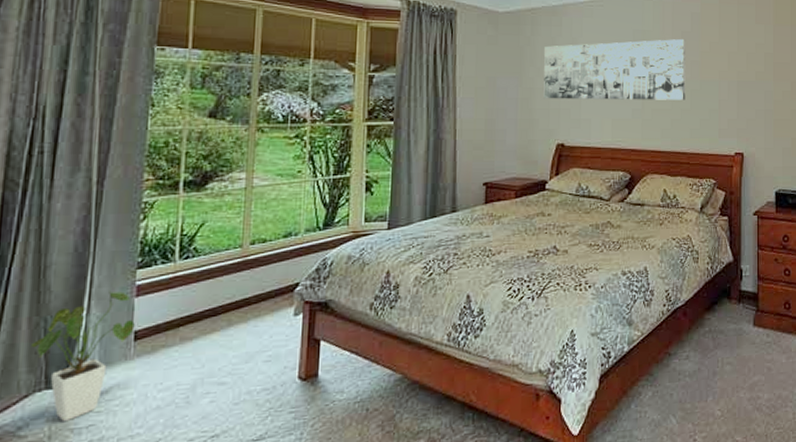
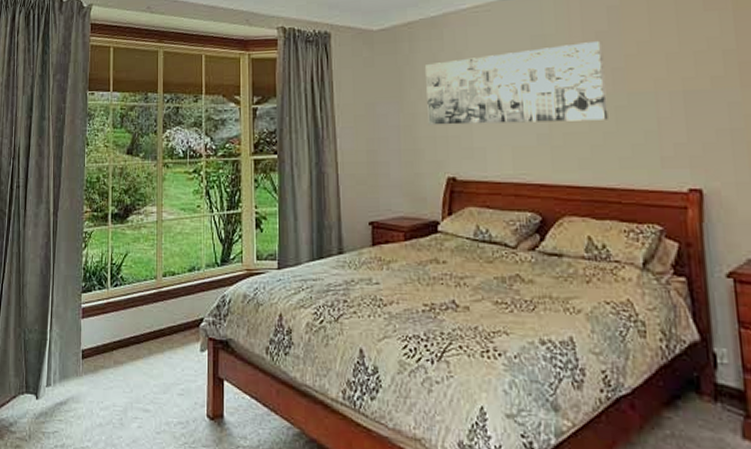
house plant: present [31,291,135,422] -> none [17,311,82,425]

